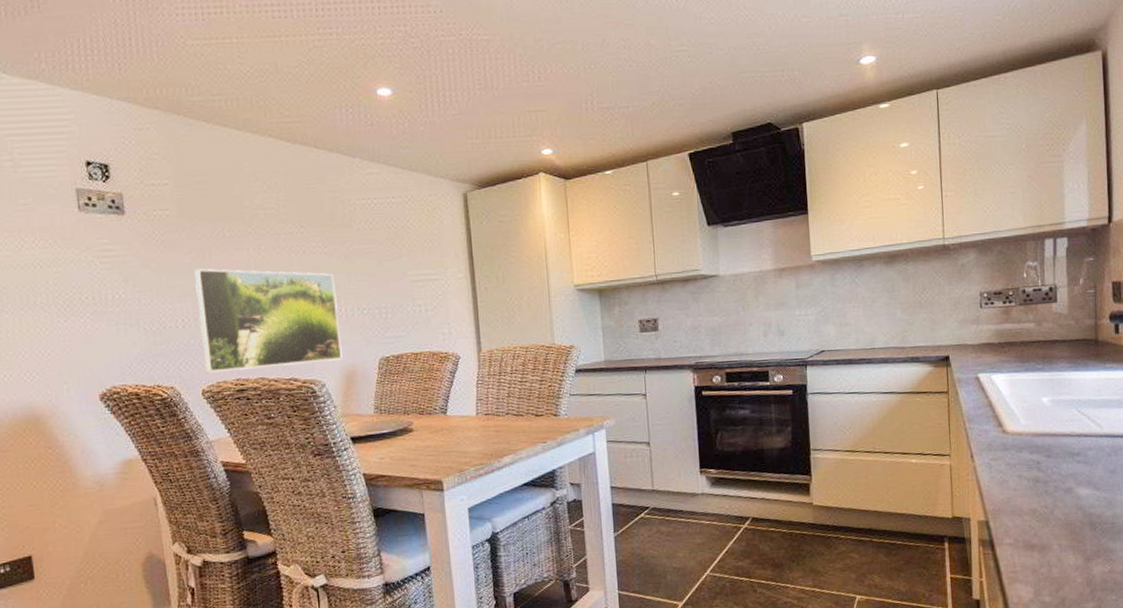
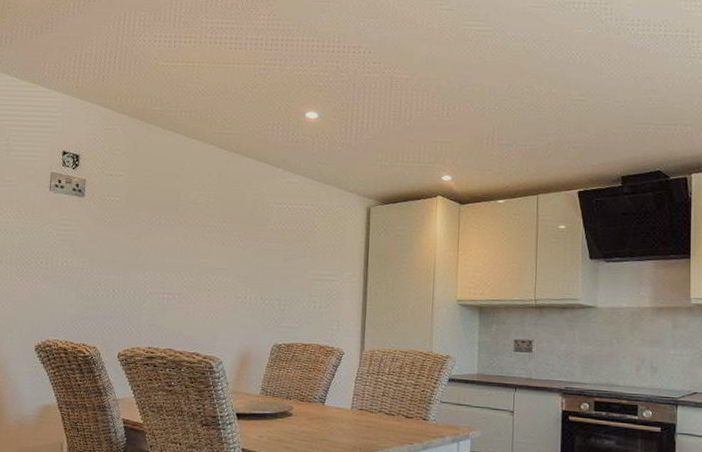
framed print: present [194,268,342,373] -> none [124,248,245,342]

